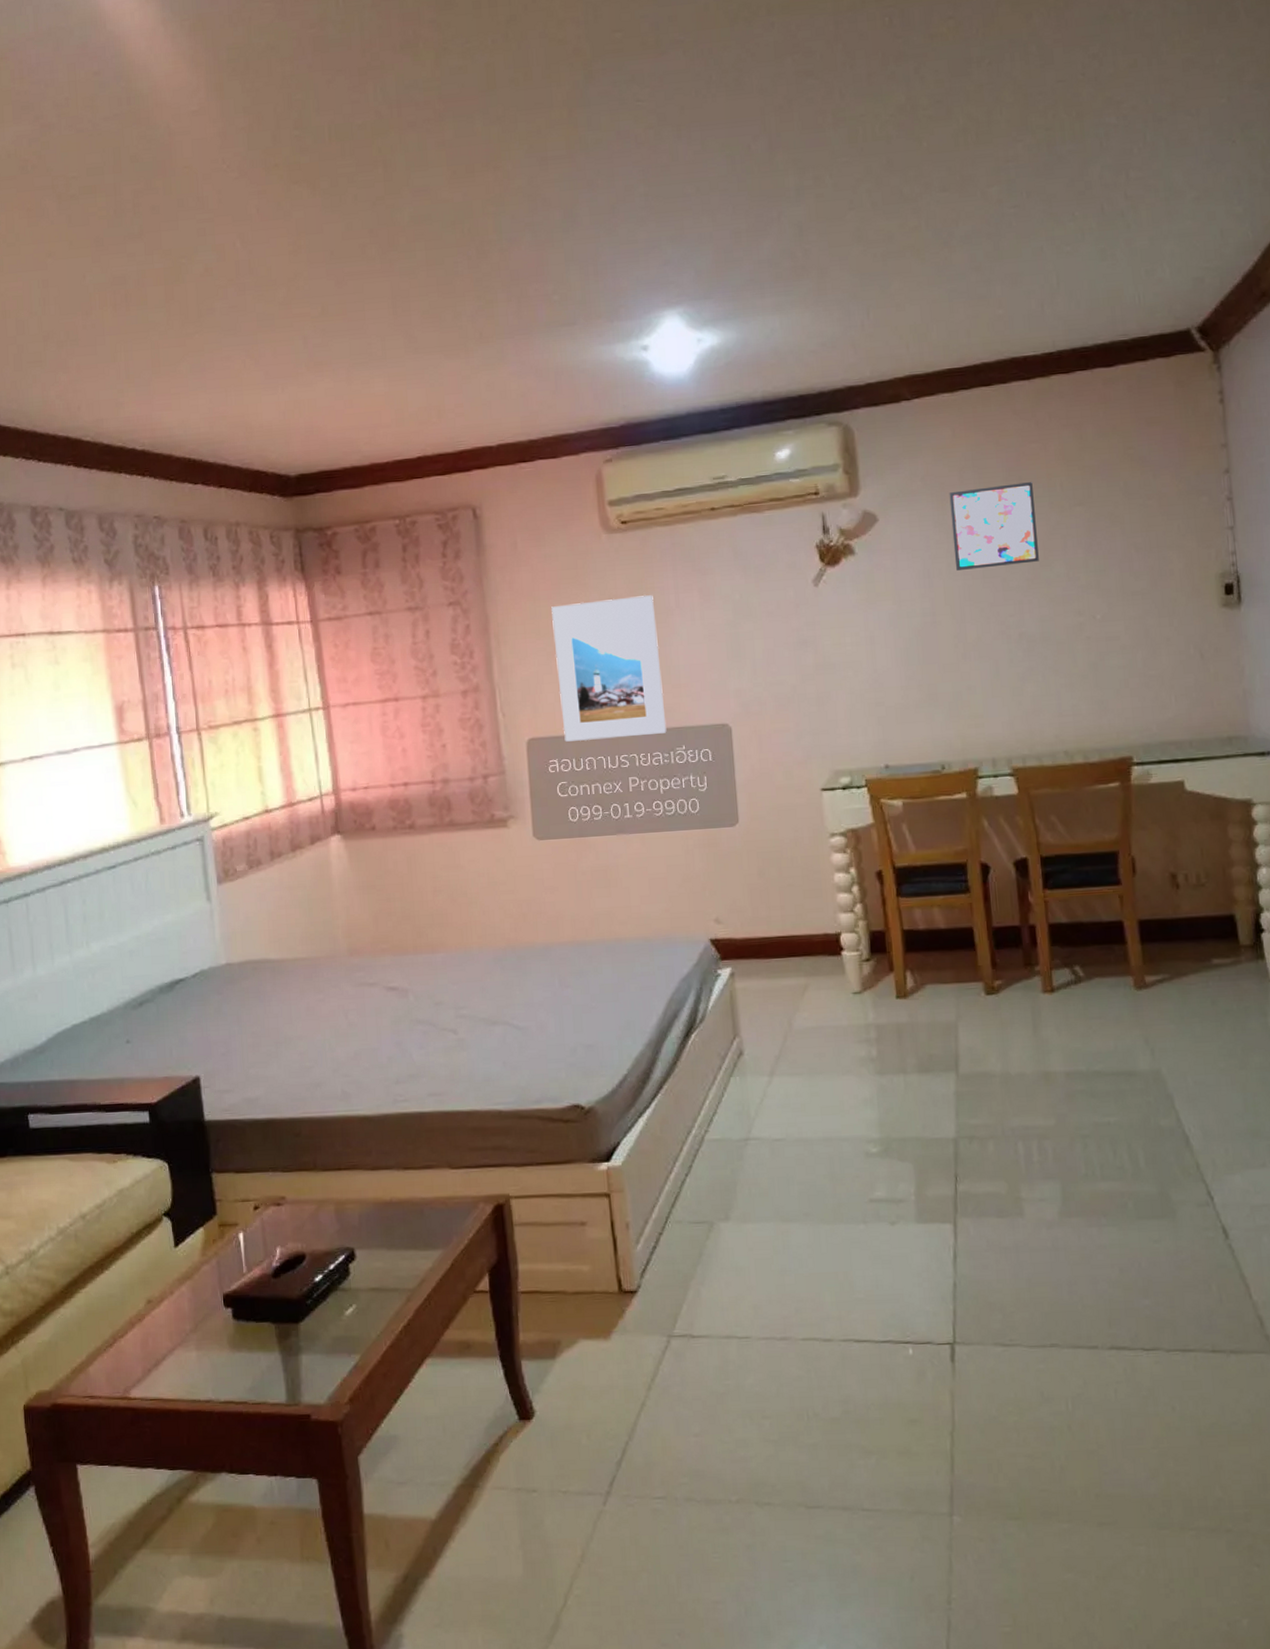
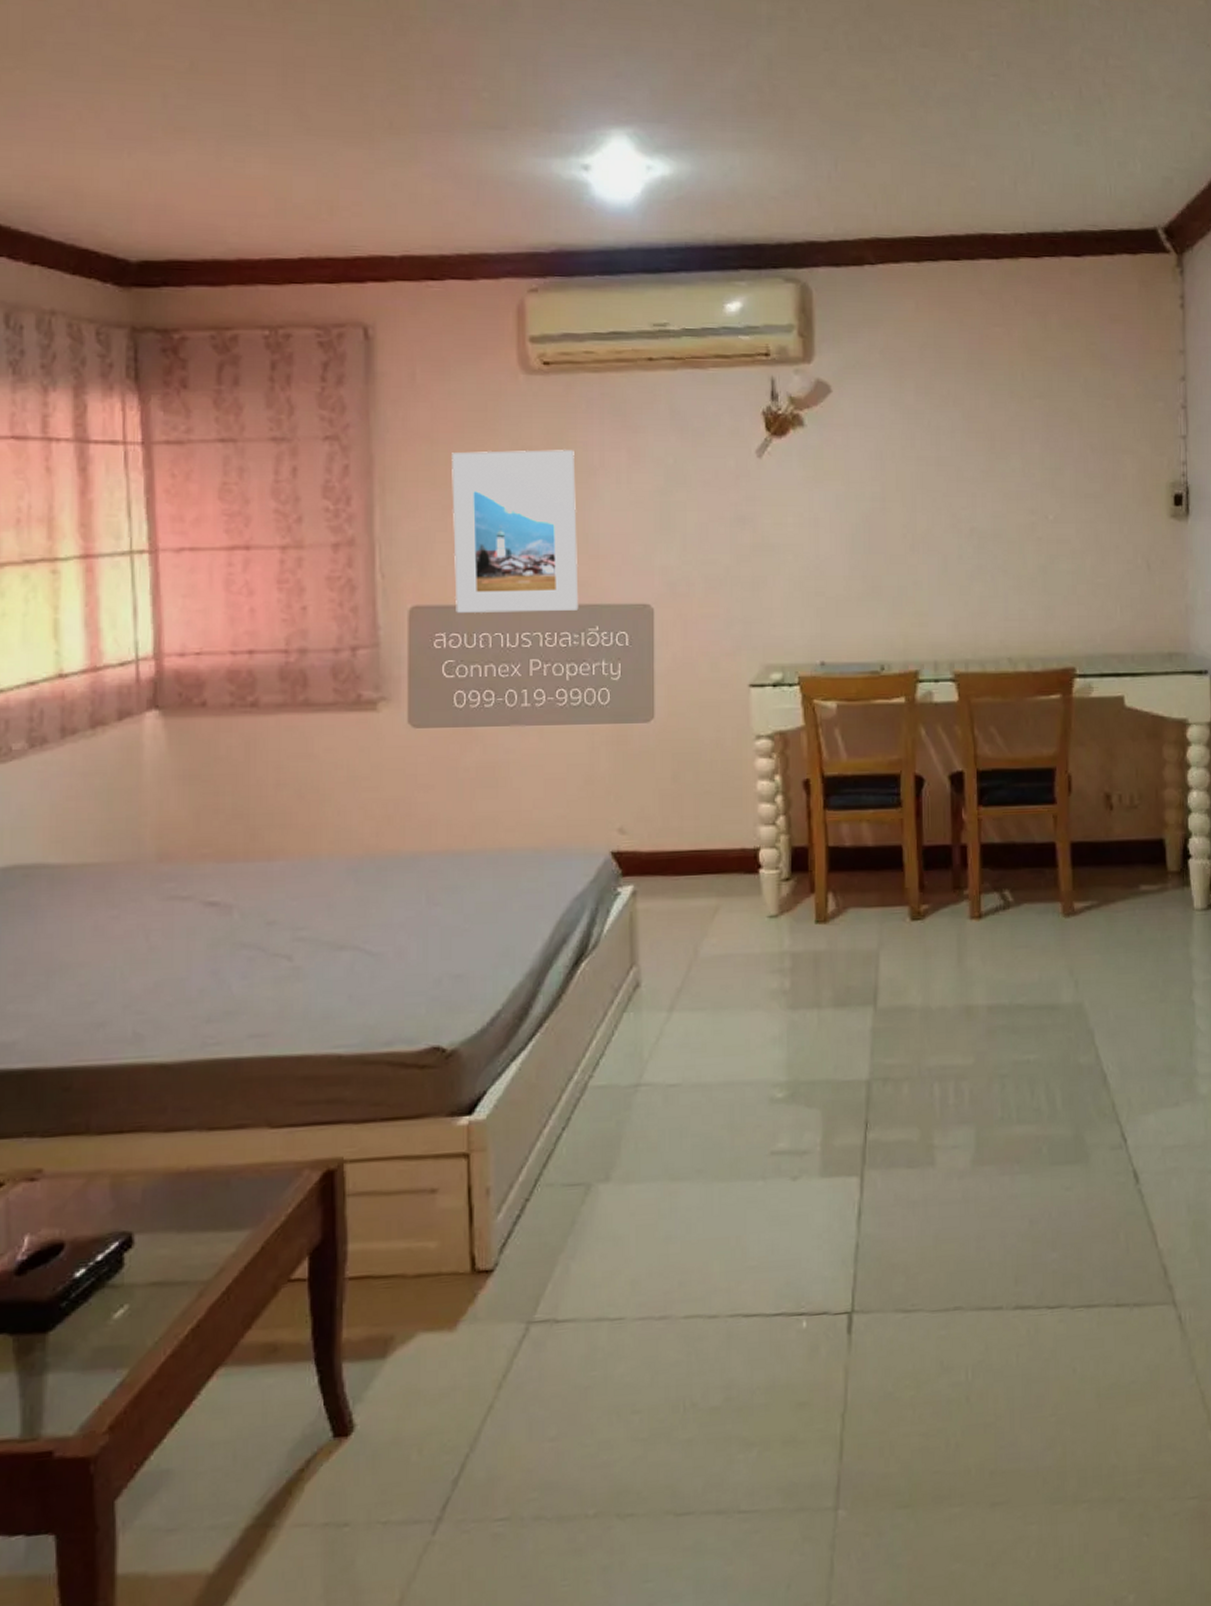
wall art: present [949,482,1039,570] -> none [908,367,995,455]

